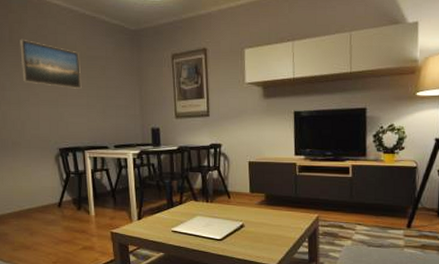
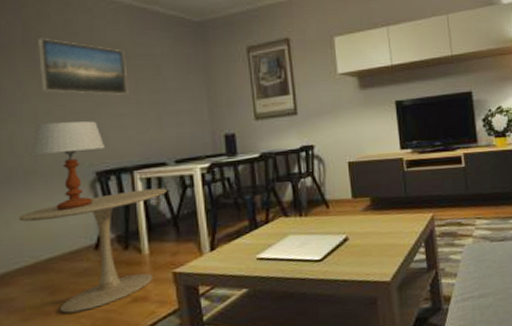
side table: none [9,165,108,250] -> present [18,188,166,313]
table lamp: none [16,107,66,175] -> present [31,121,106,211]

